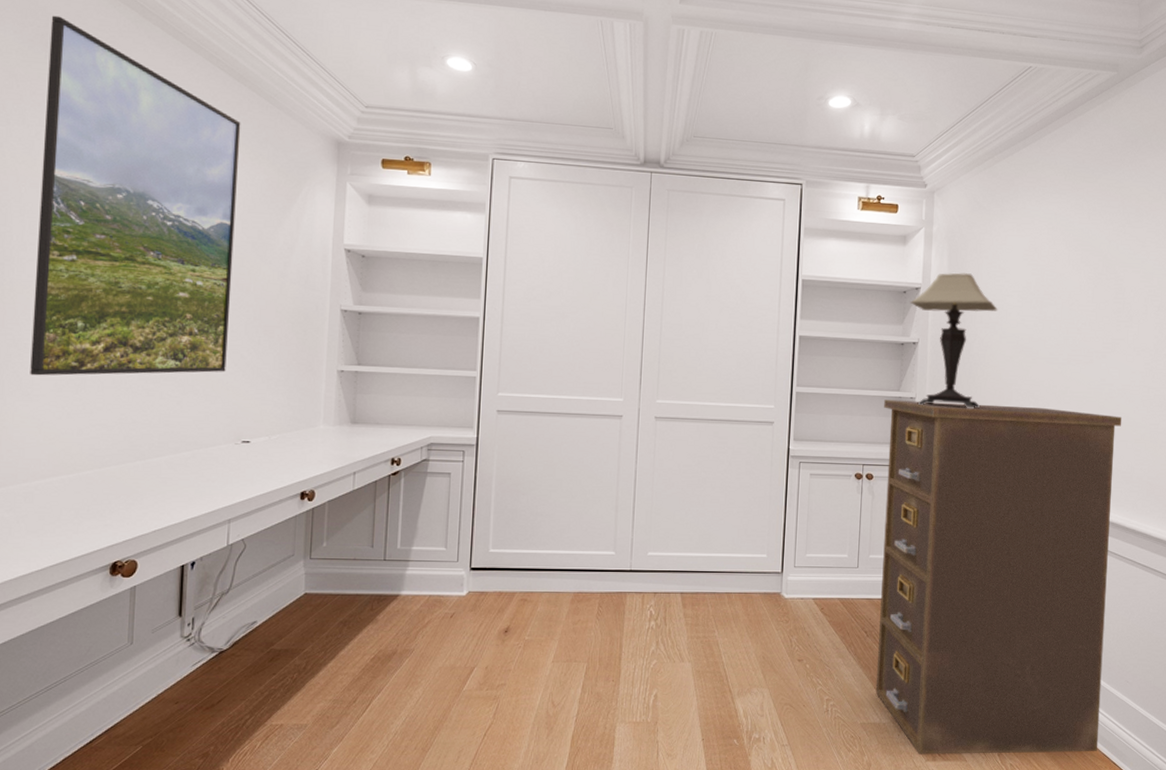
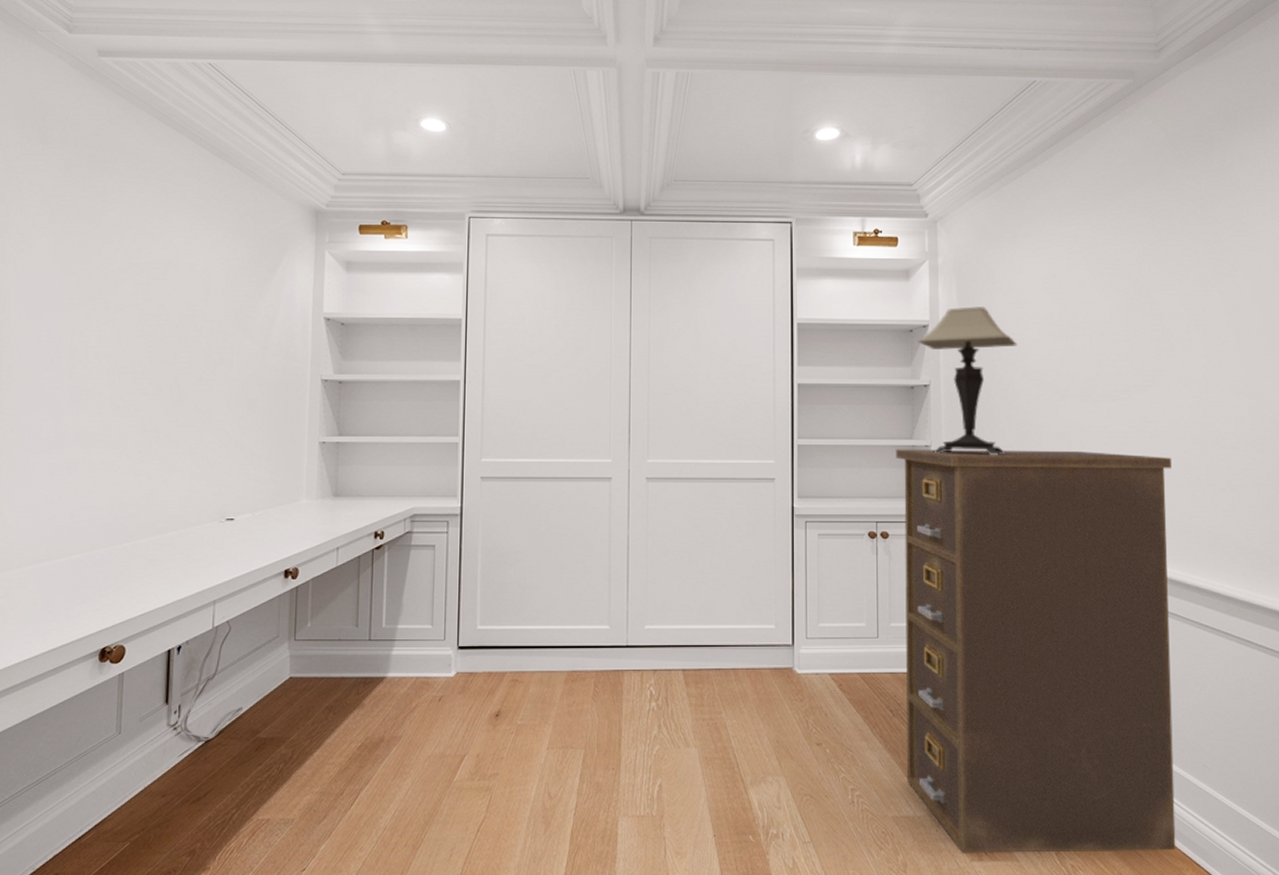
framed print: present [30,15,241,376] -> none [25,108,223,460]

